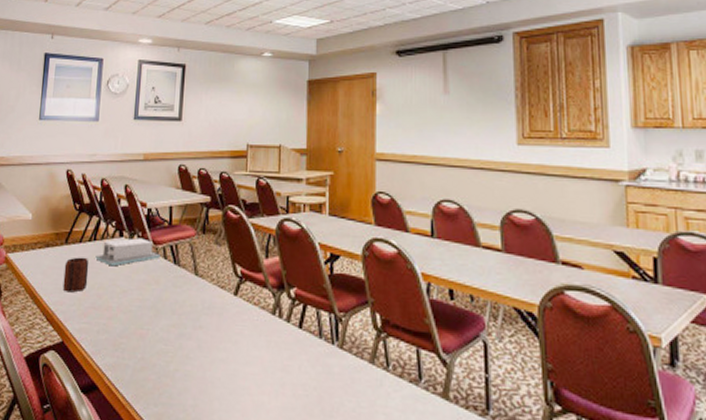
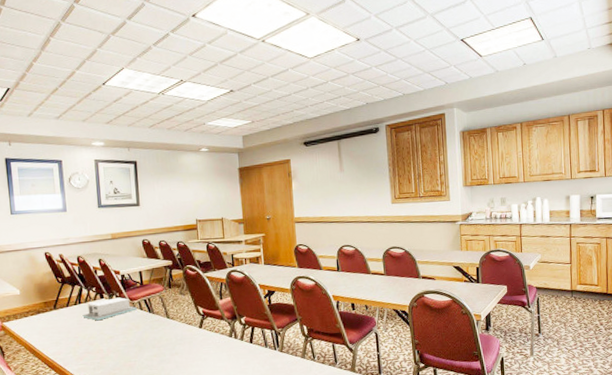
mug: present [63,257,89,293] -> none [56,317,79,345]

